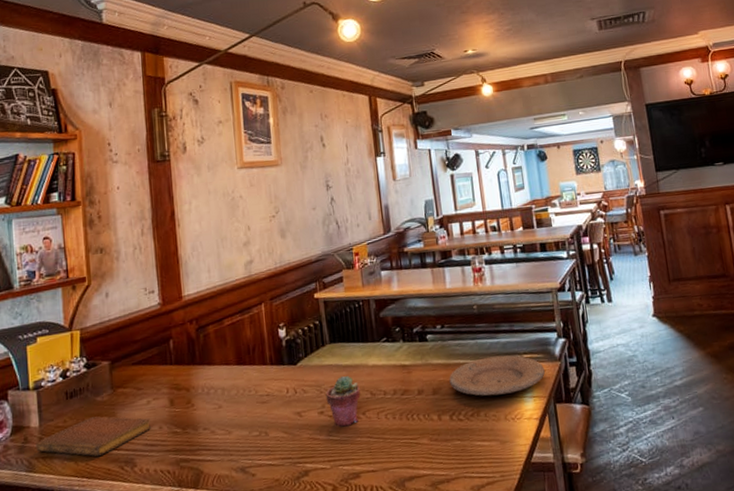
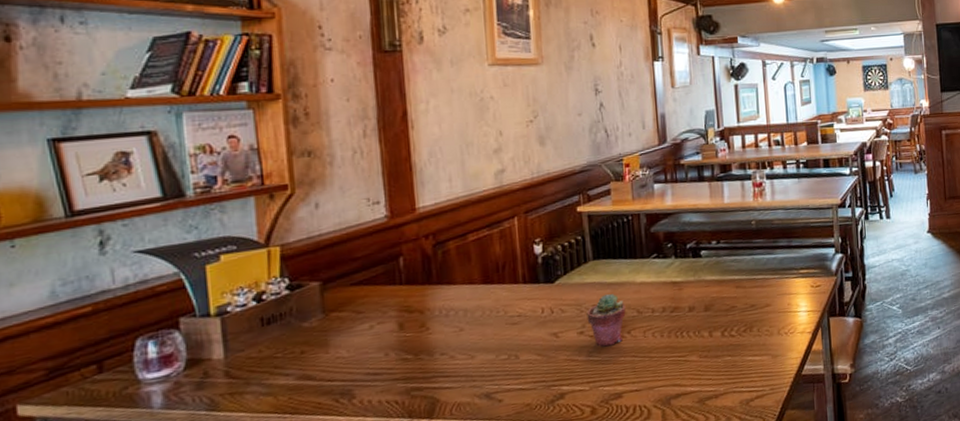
notebook: present [36,416,152,457] -> none [220,344,375,390]
plate: present [449,355,545,396] -> none [722,271,821,312]

